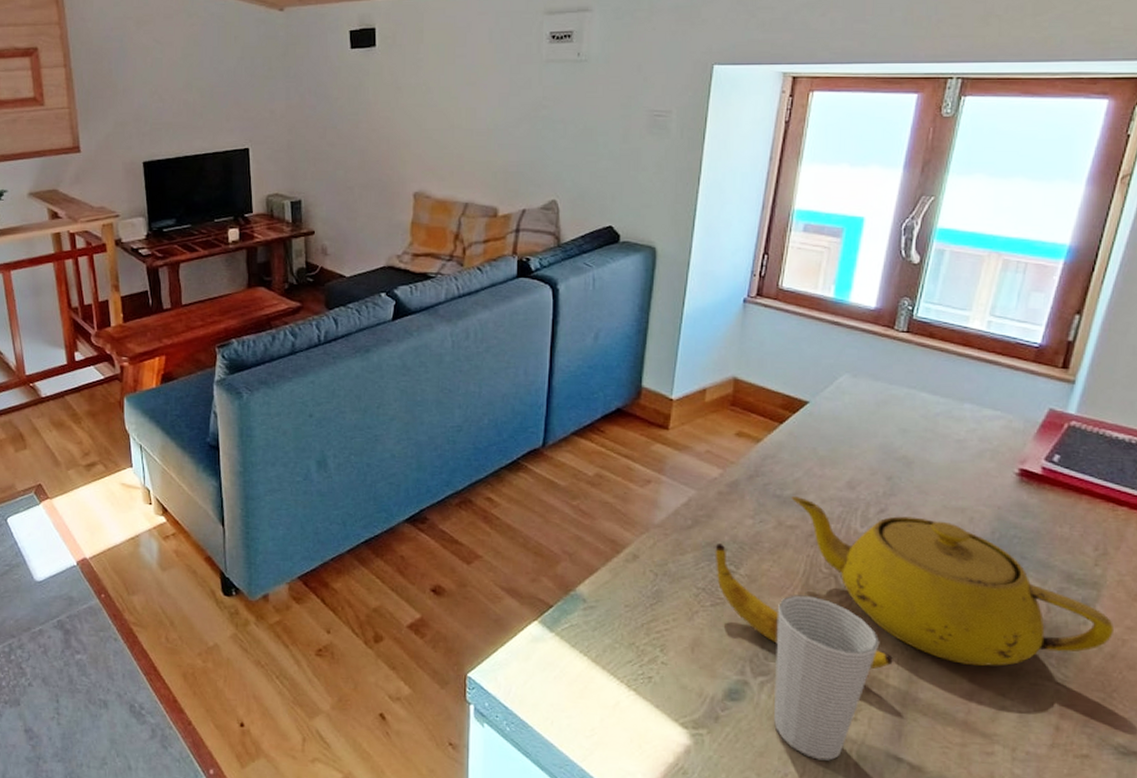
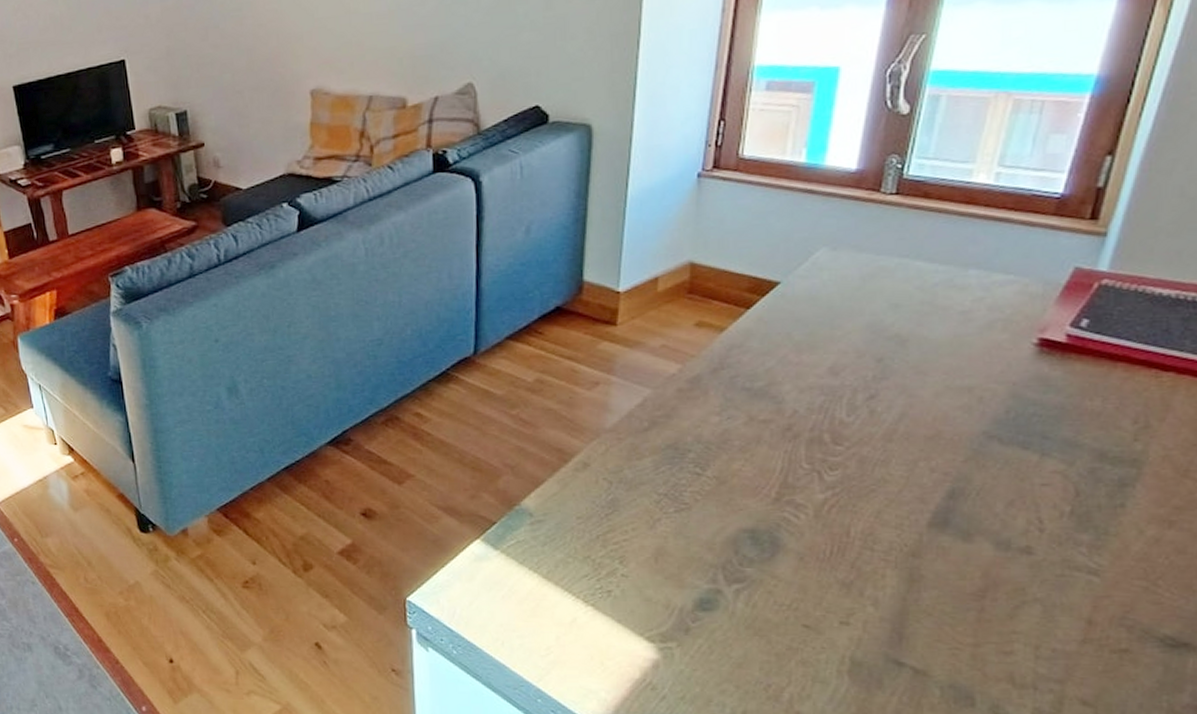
banana: present [715,543,893,670] -> none [676,445,890,570]
cup: present [773,595,880,761] -> none [751,494,874,669]
teapot: present [791,495,1115,667] -> none [763,387,1160,560]

